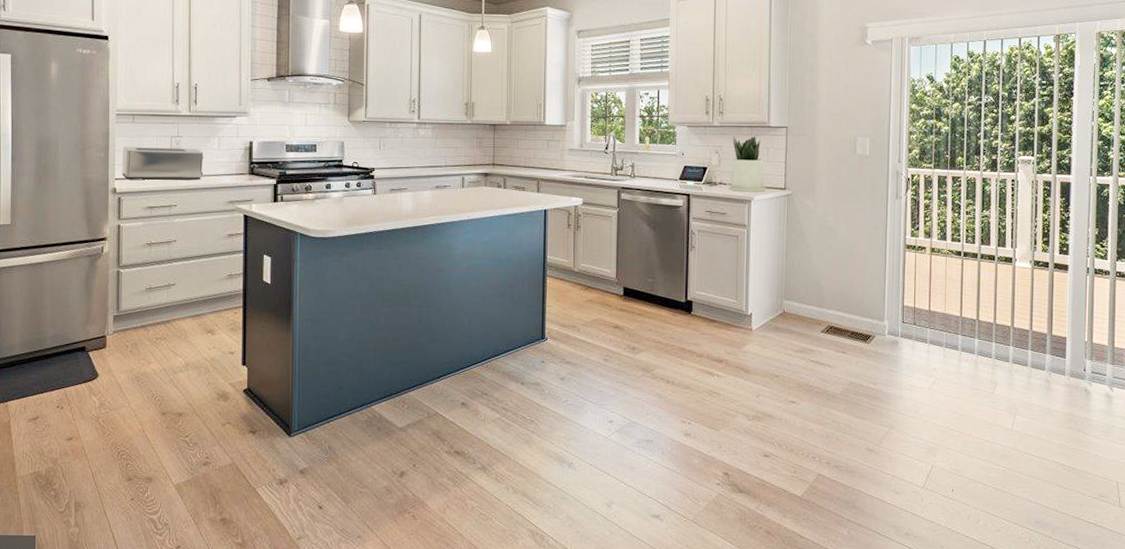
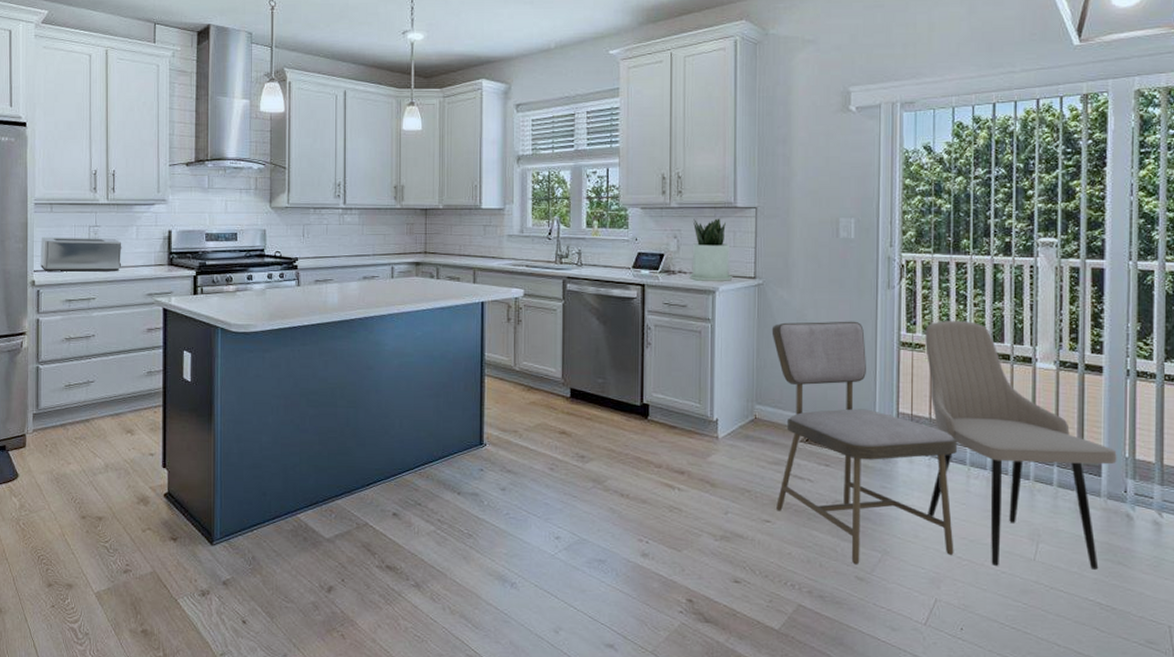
dining chair: none [798,227,951,438] -> present [771,321,957,565]
dining chair: none [926,227,1078,437] -> present [925,321,1117,570]

